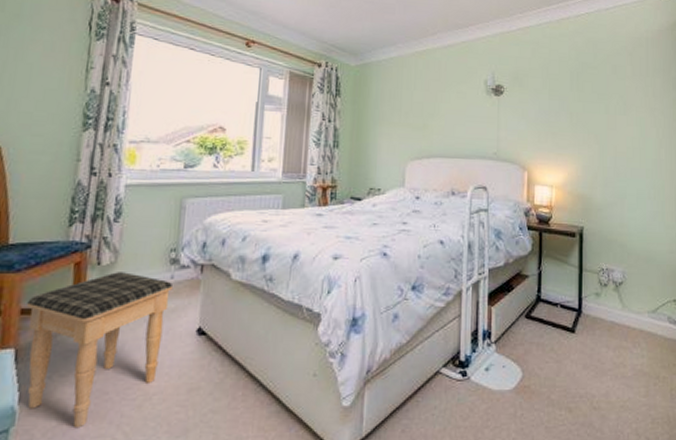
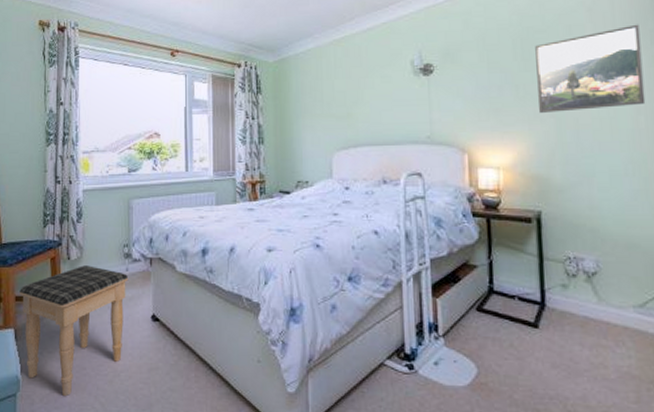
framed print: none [588,71,666,140] -> present [535,24,646,113]

